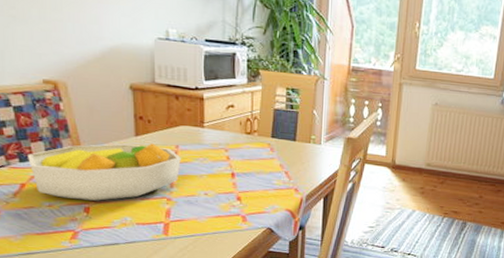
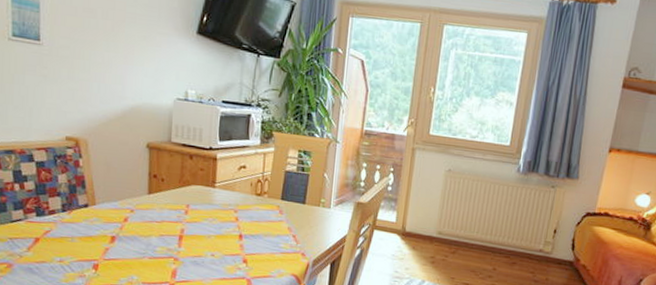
fruit bowl: present [28,143,181,201] -> none [45,201,191,258]

